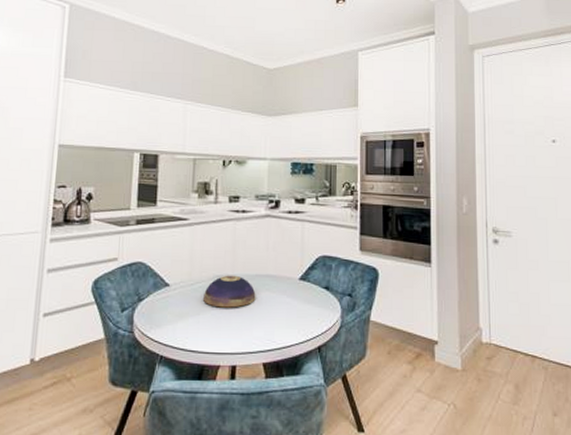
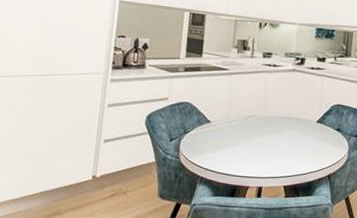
decorative bowl: present [203,275,256,308] -> none [238,116,281,142]

